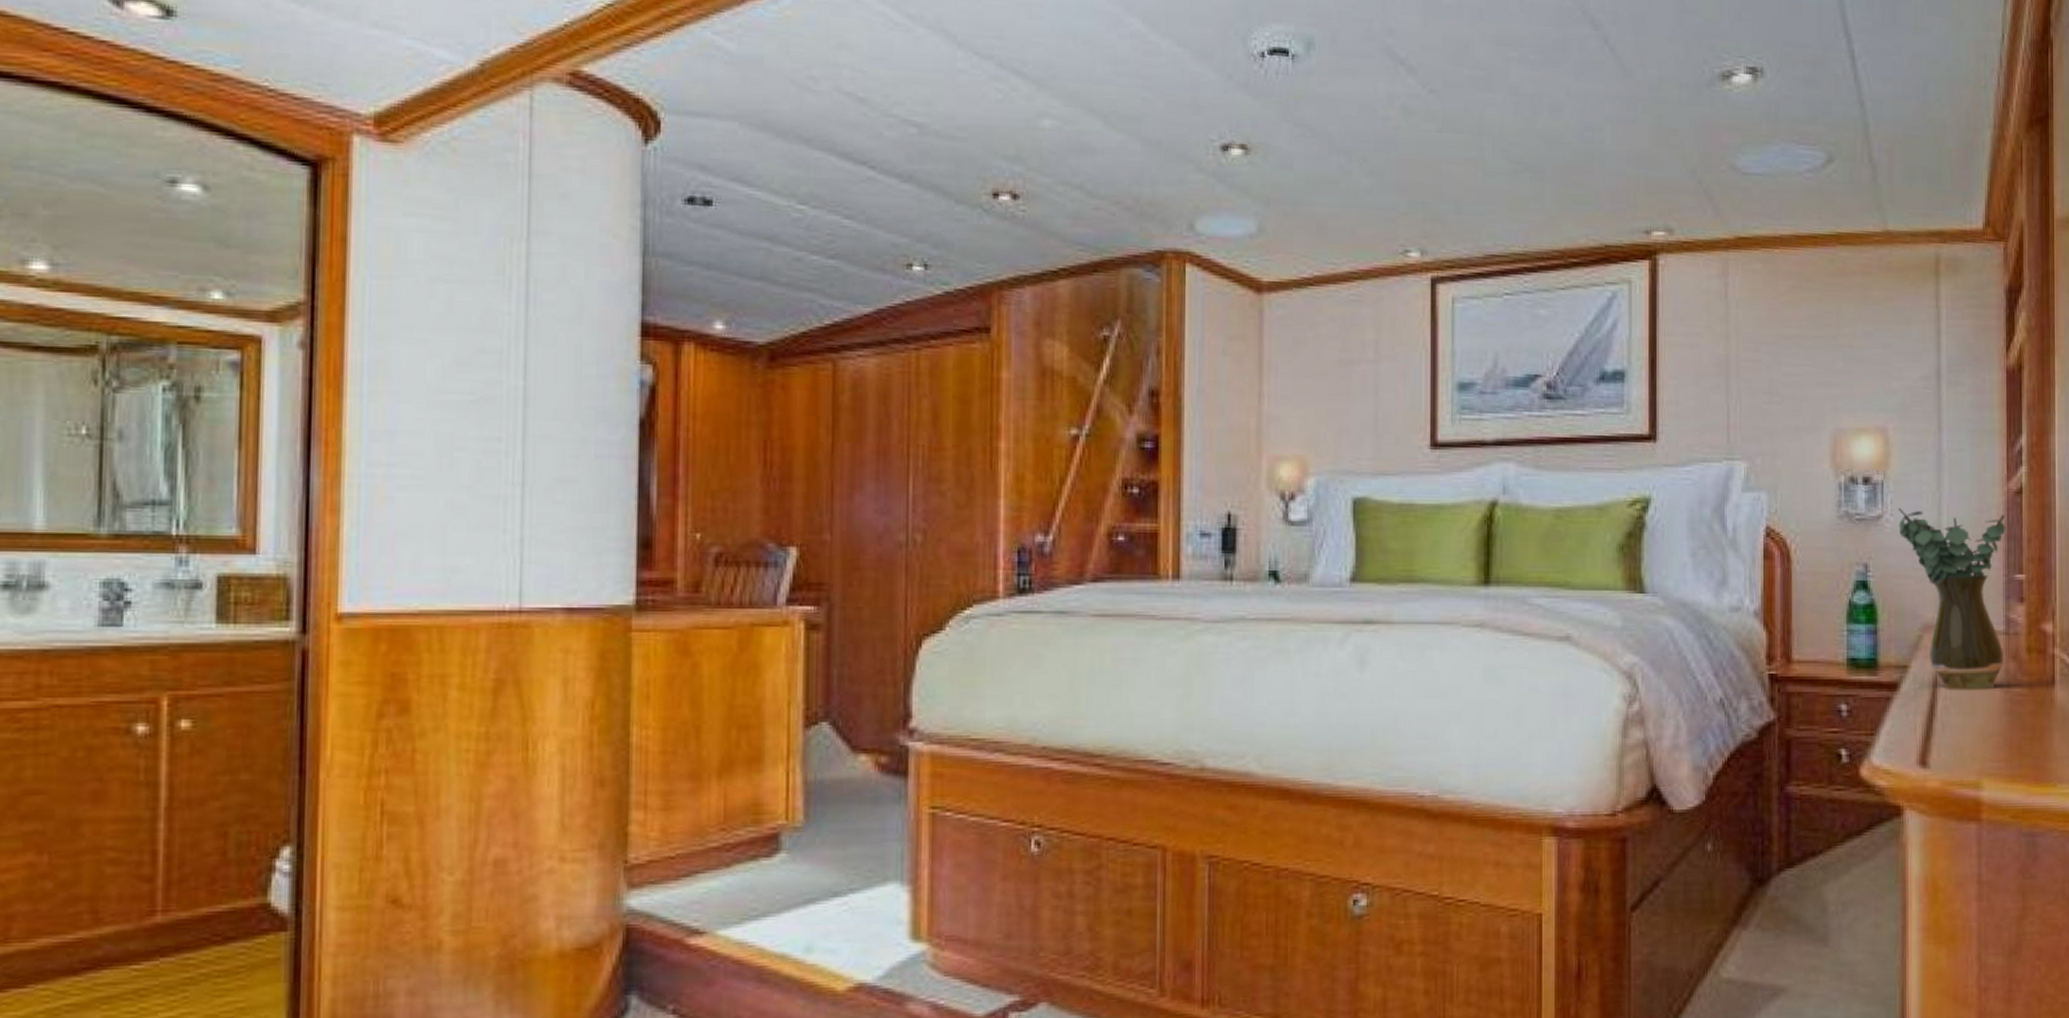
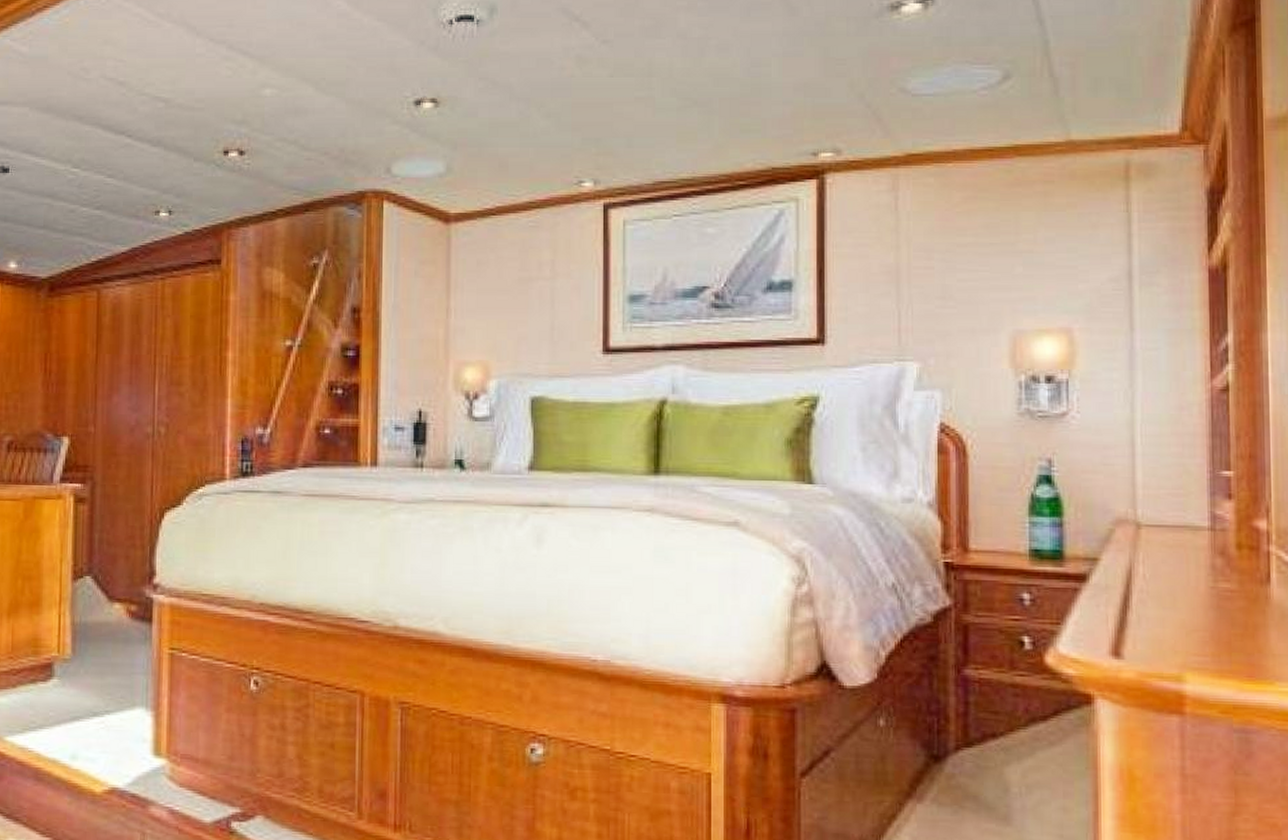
vase: present [1898,508,2006,691] -> none [1086,405,1210,586]

